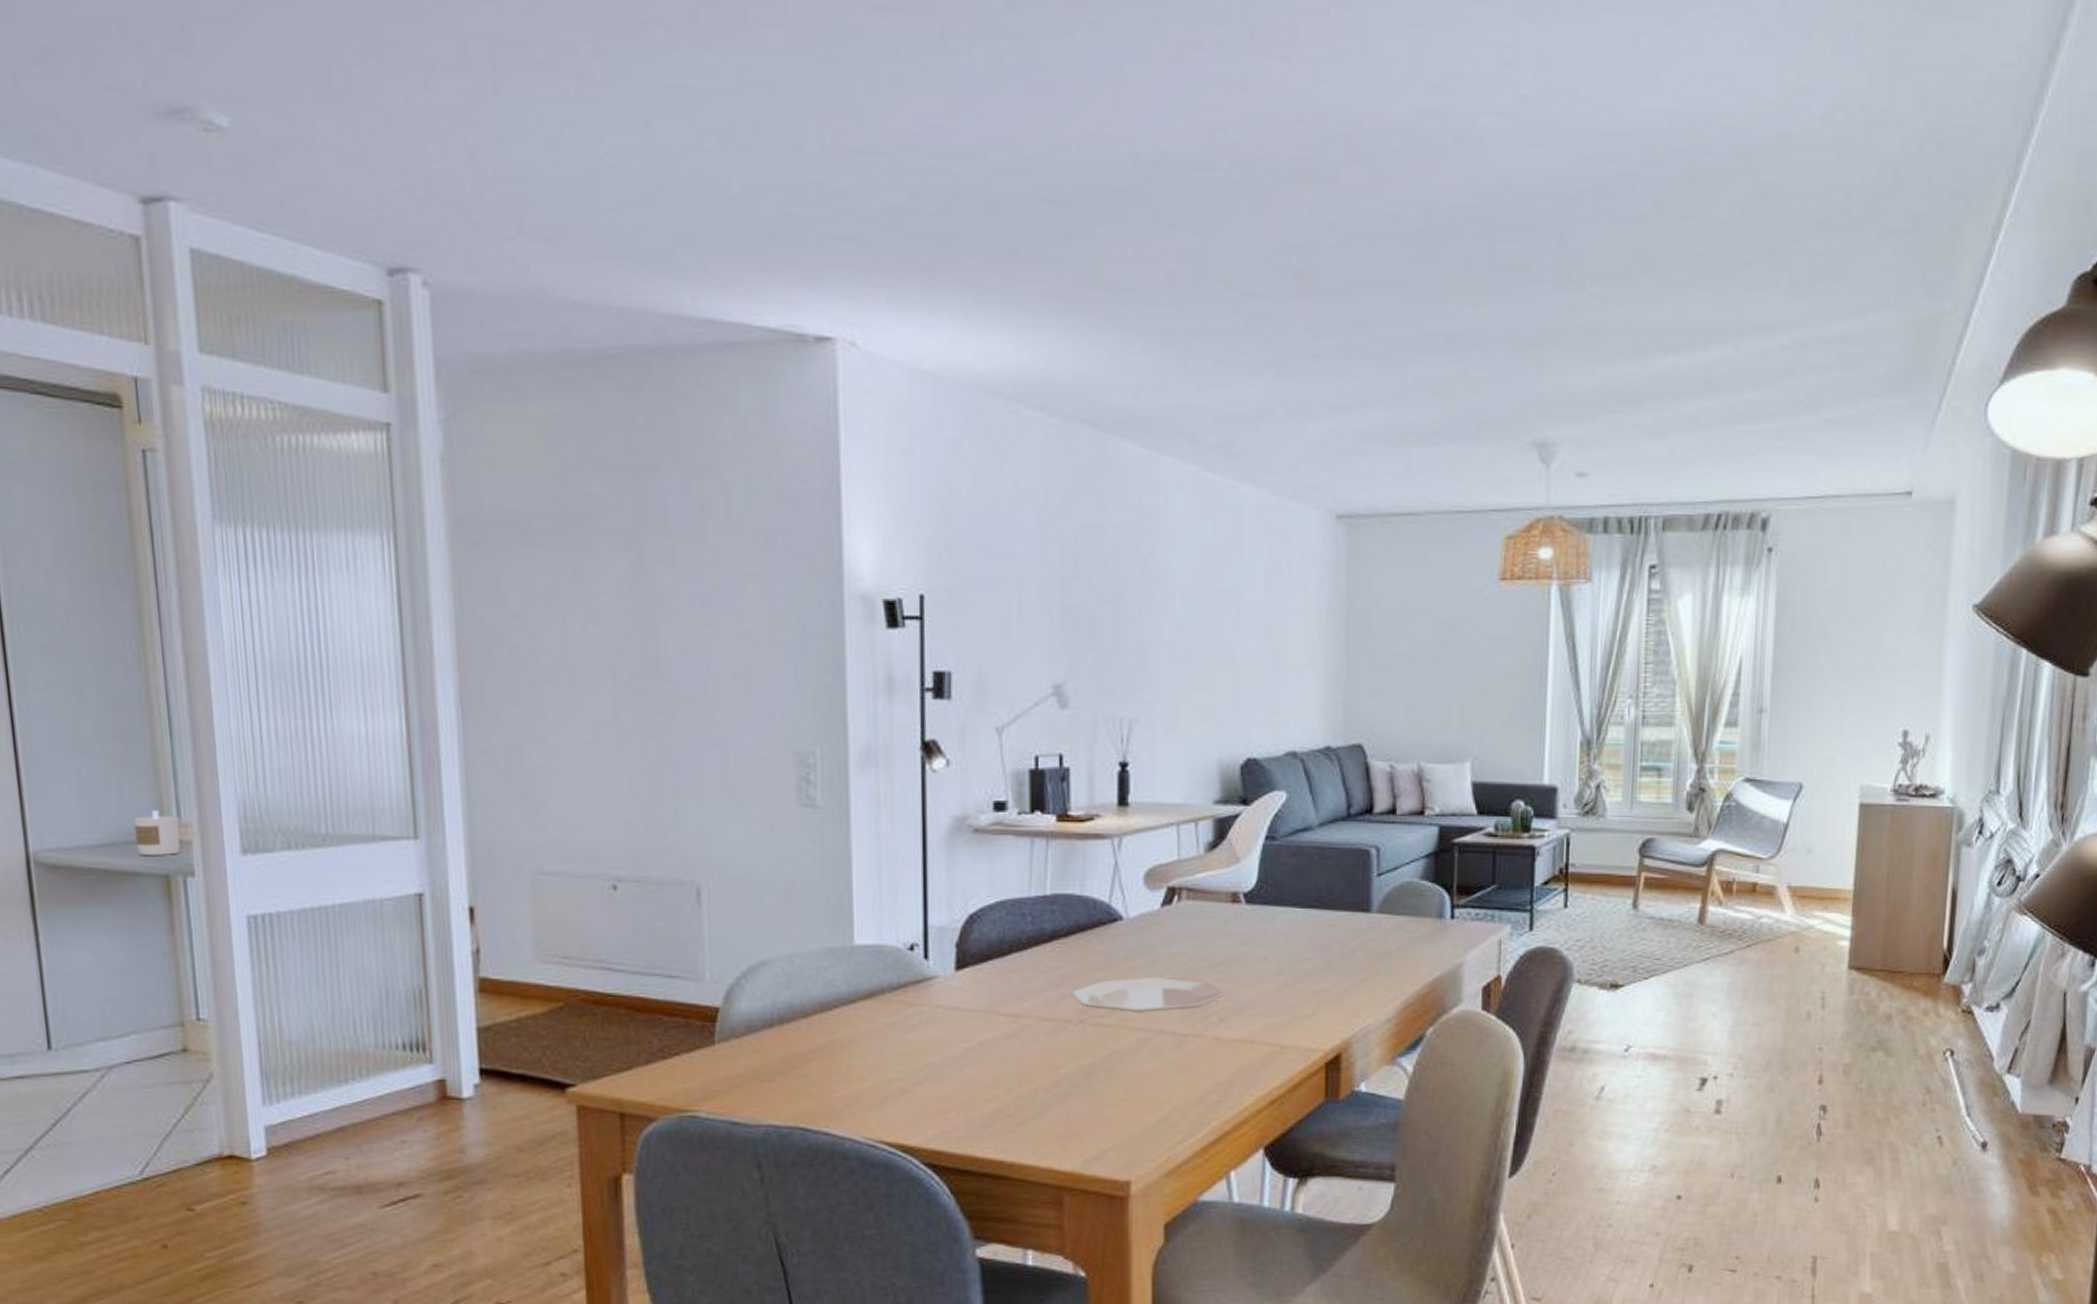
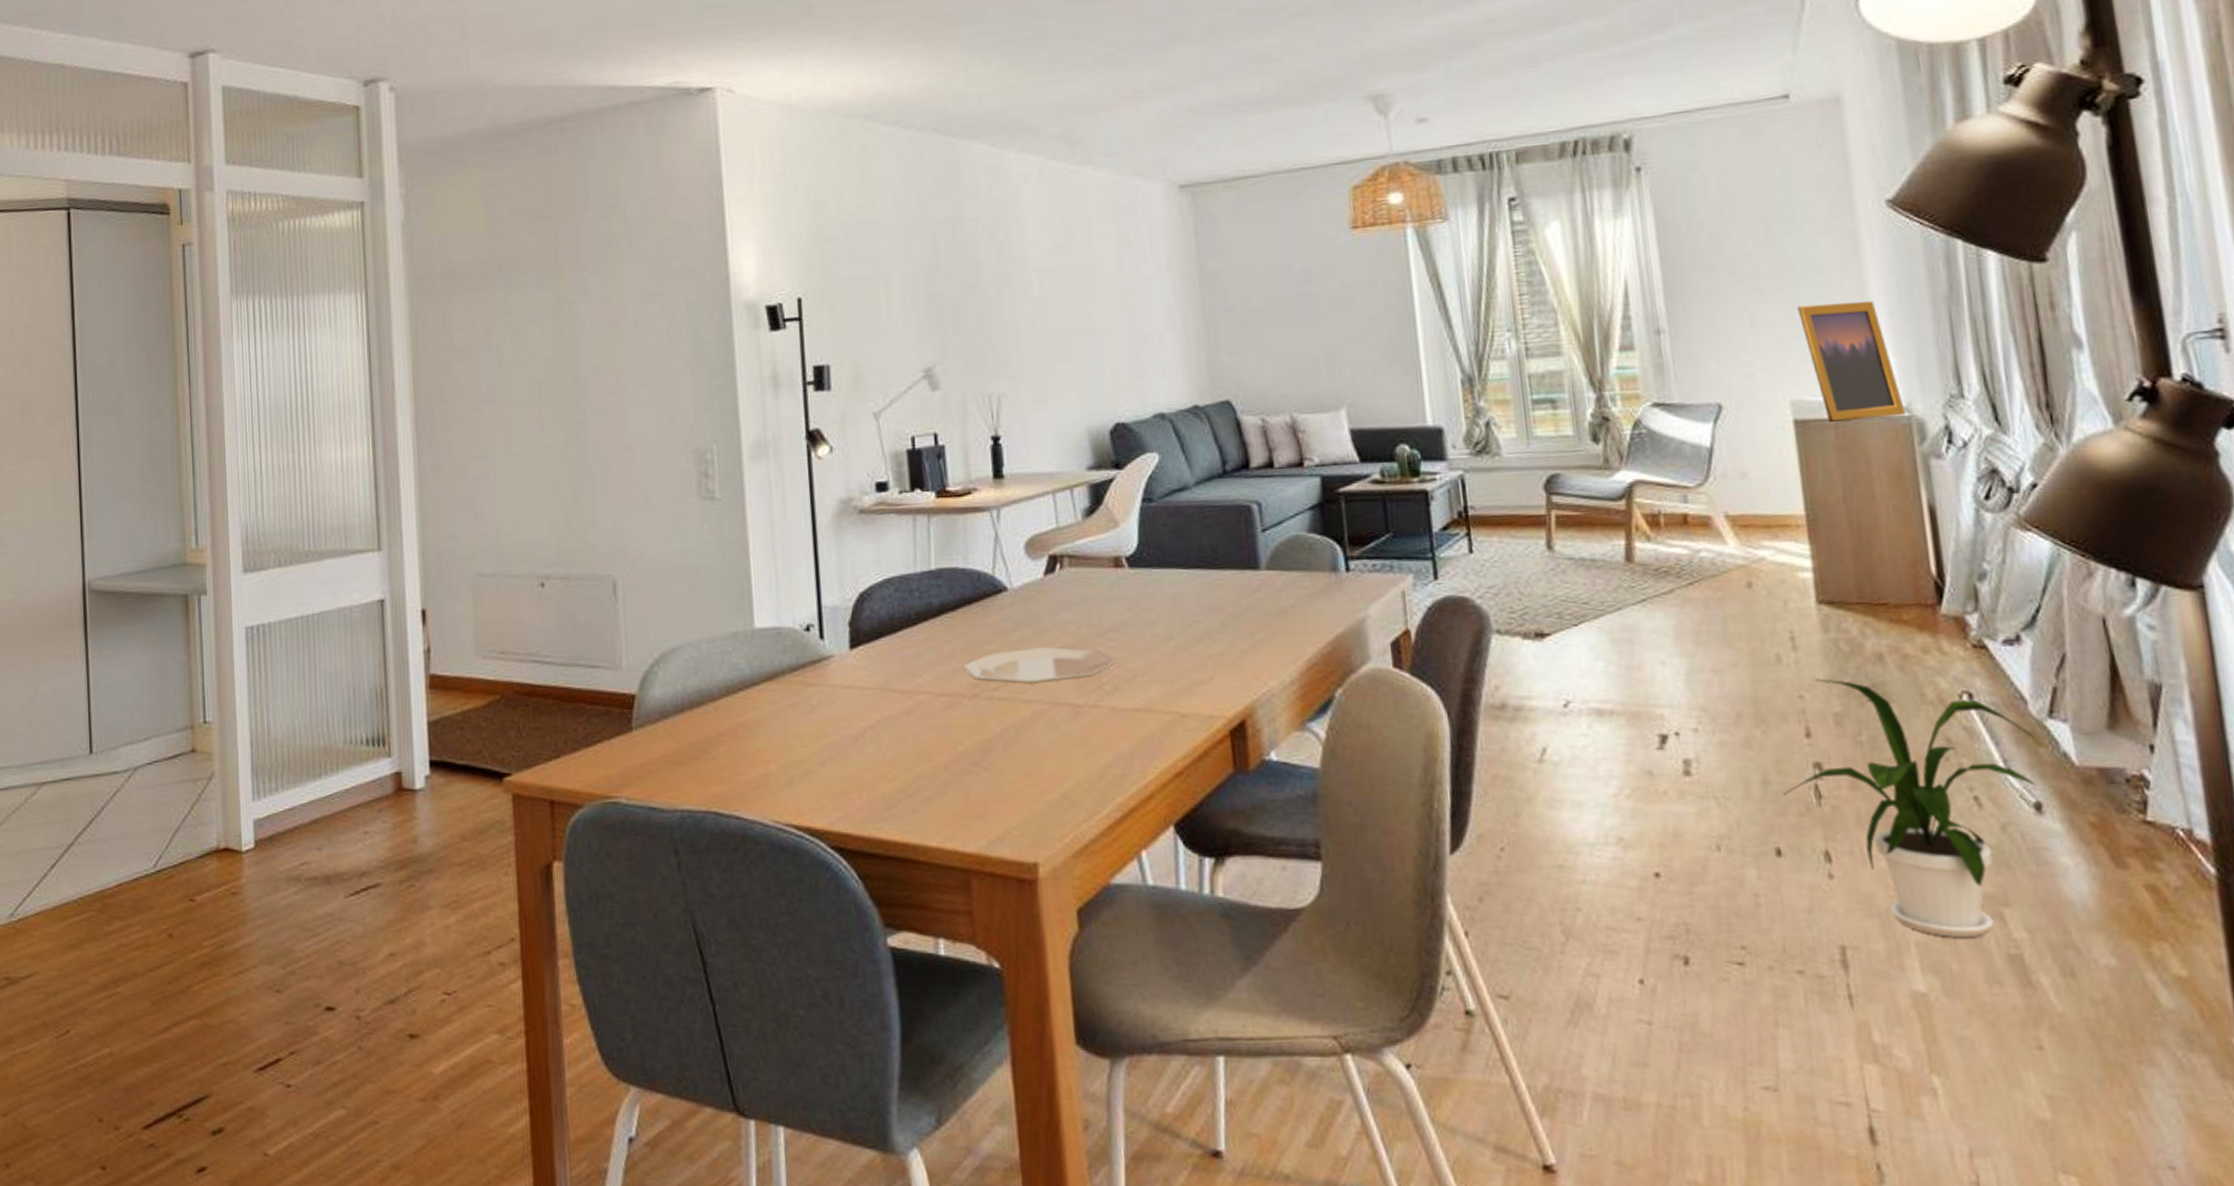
candle: present [133,810,180,857] -> none [163,539,197,580]
house plant: none [1791,1034,1993,1250] -> present [1782,678,2037,939]
picture frame: none [1881,697,1951,807] -> present [1797,300,1906,422]

